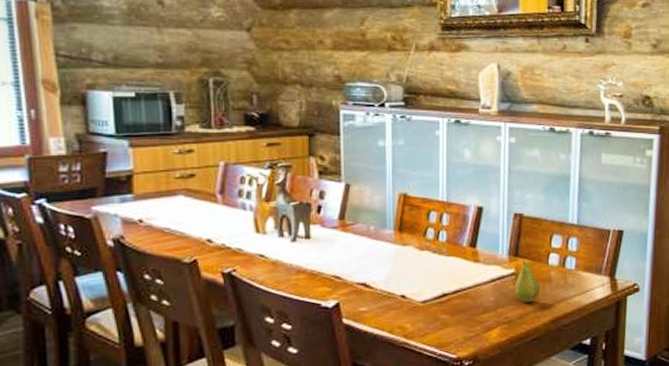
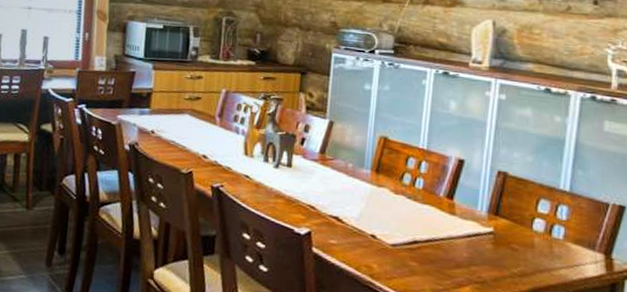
fruit: present [514,259,539,302] -> none [491,219,520,266]

